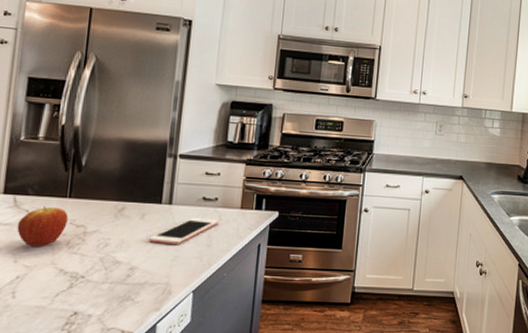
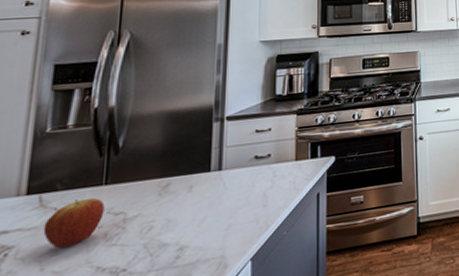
cell phone: present [149,217,219,245] -> none [199,176,274,216]

